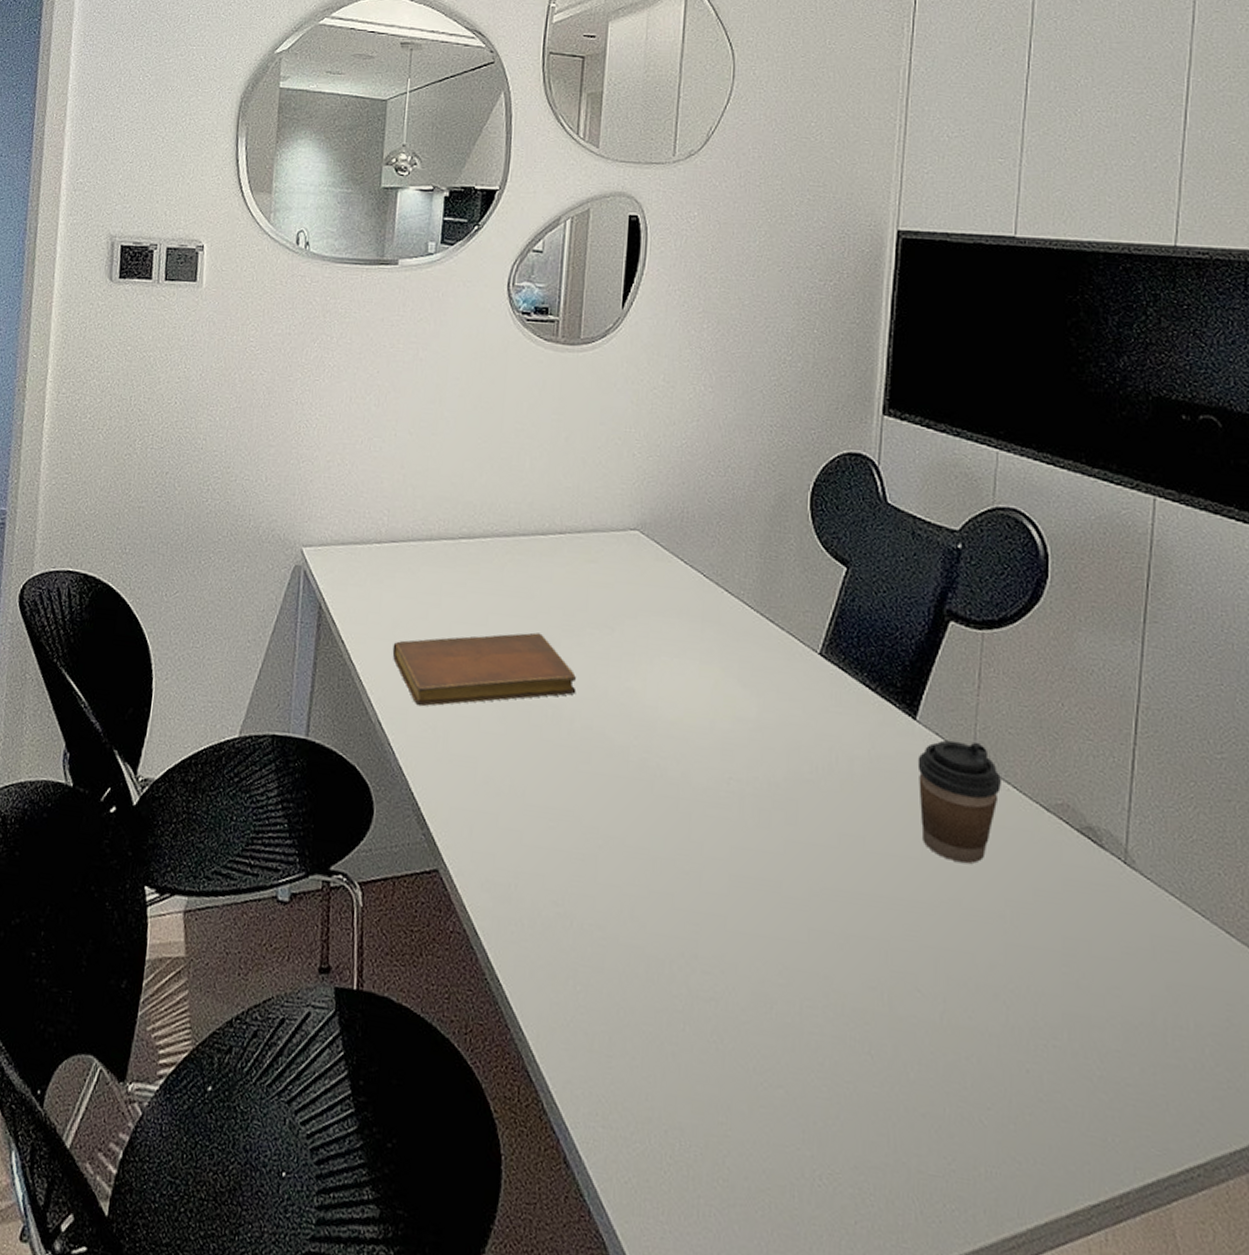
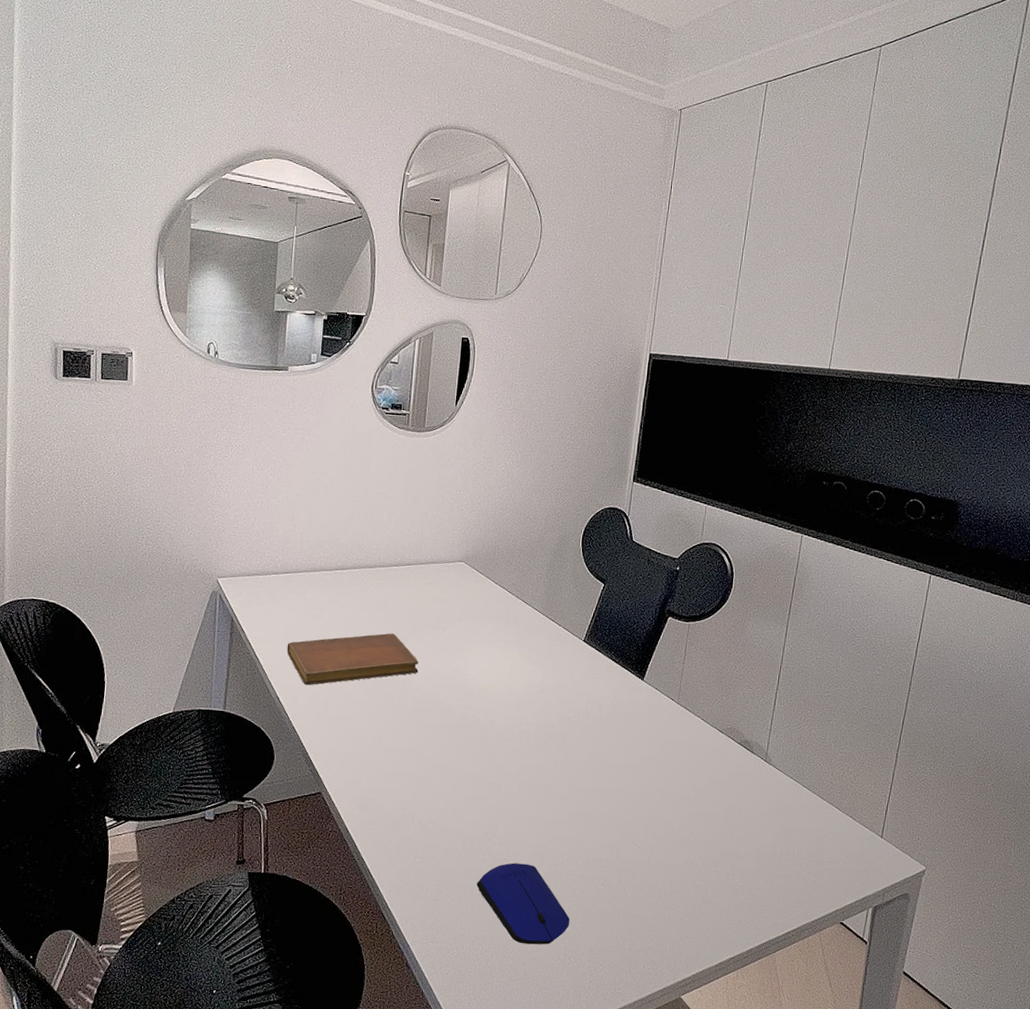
computer mouse: none [669,1004,819,1150] -> present [476,863,571,945]
coffee cup: present [917,740,1003,864] -> none [643,692,695,768]

